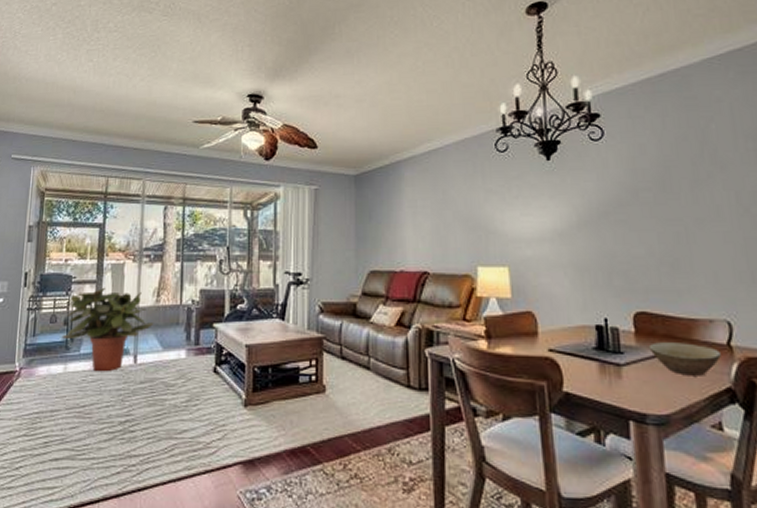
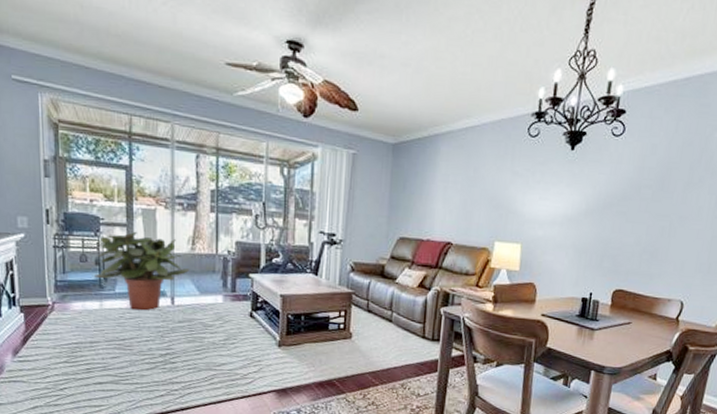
bowl: present [648,342,721,376] -> none [618,314,670,341]

